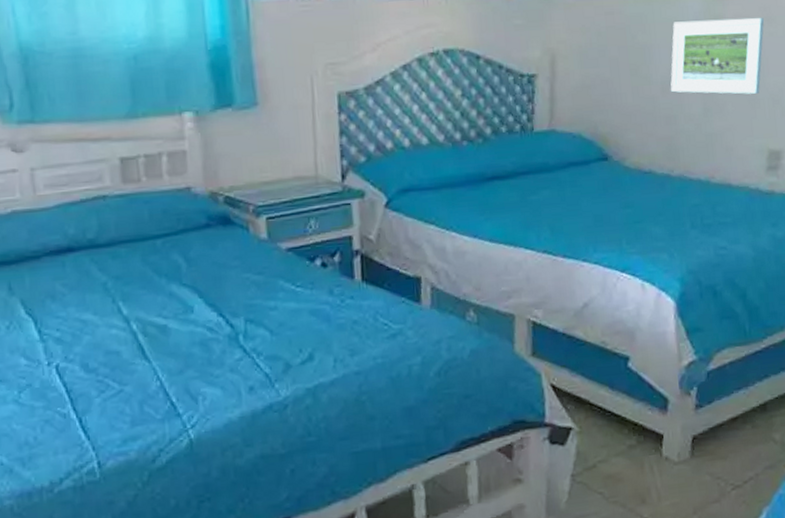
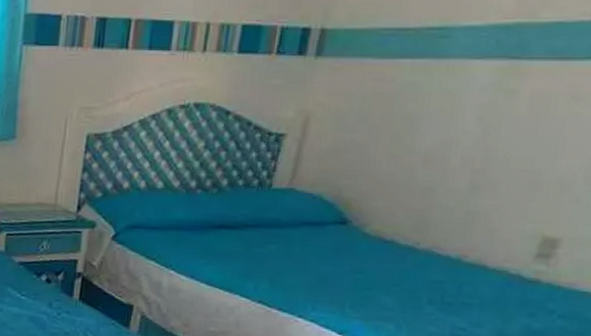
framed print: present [670,18,765,94] -> none [434,93,571,176]

